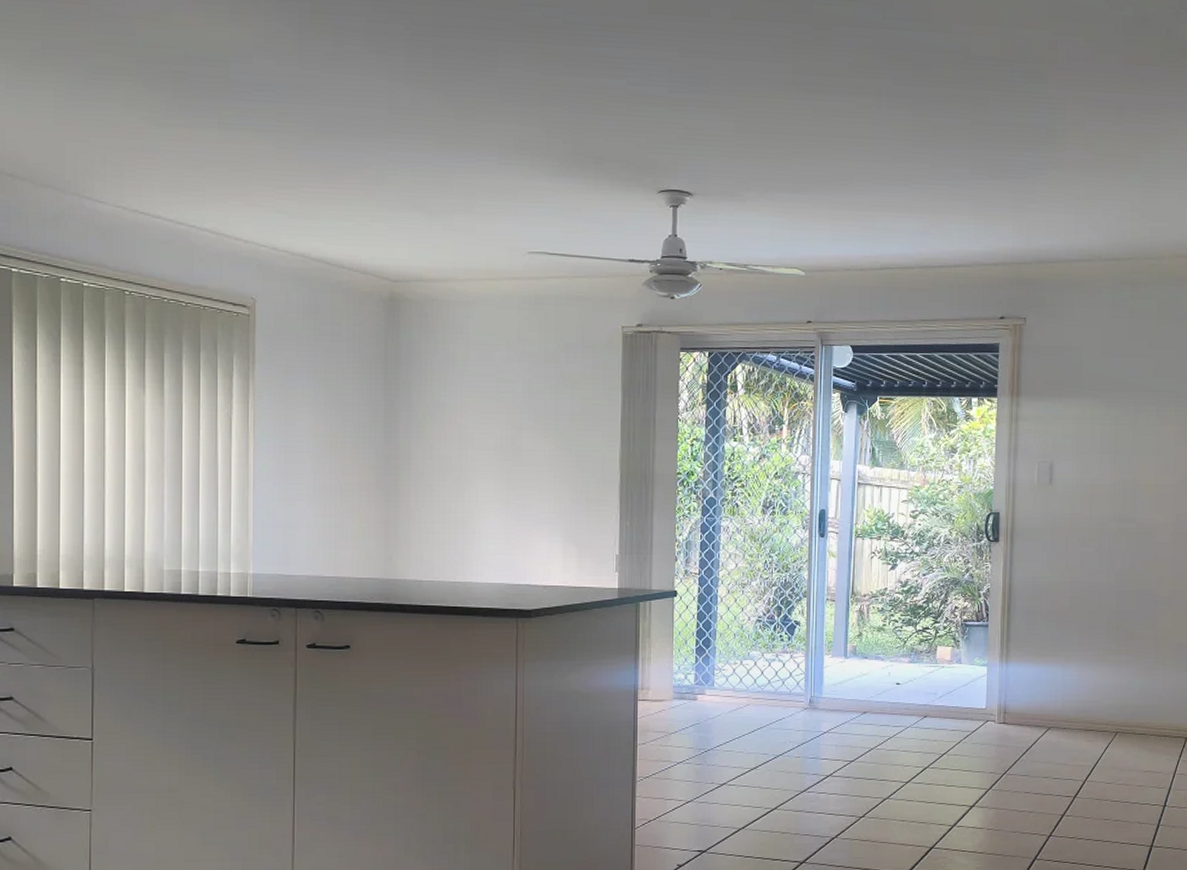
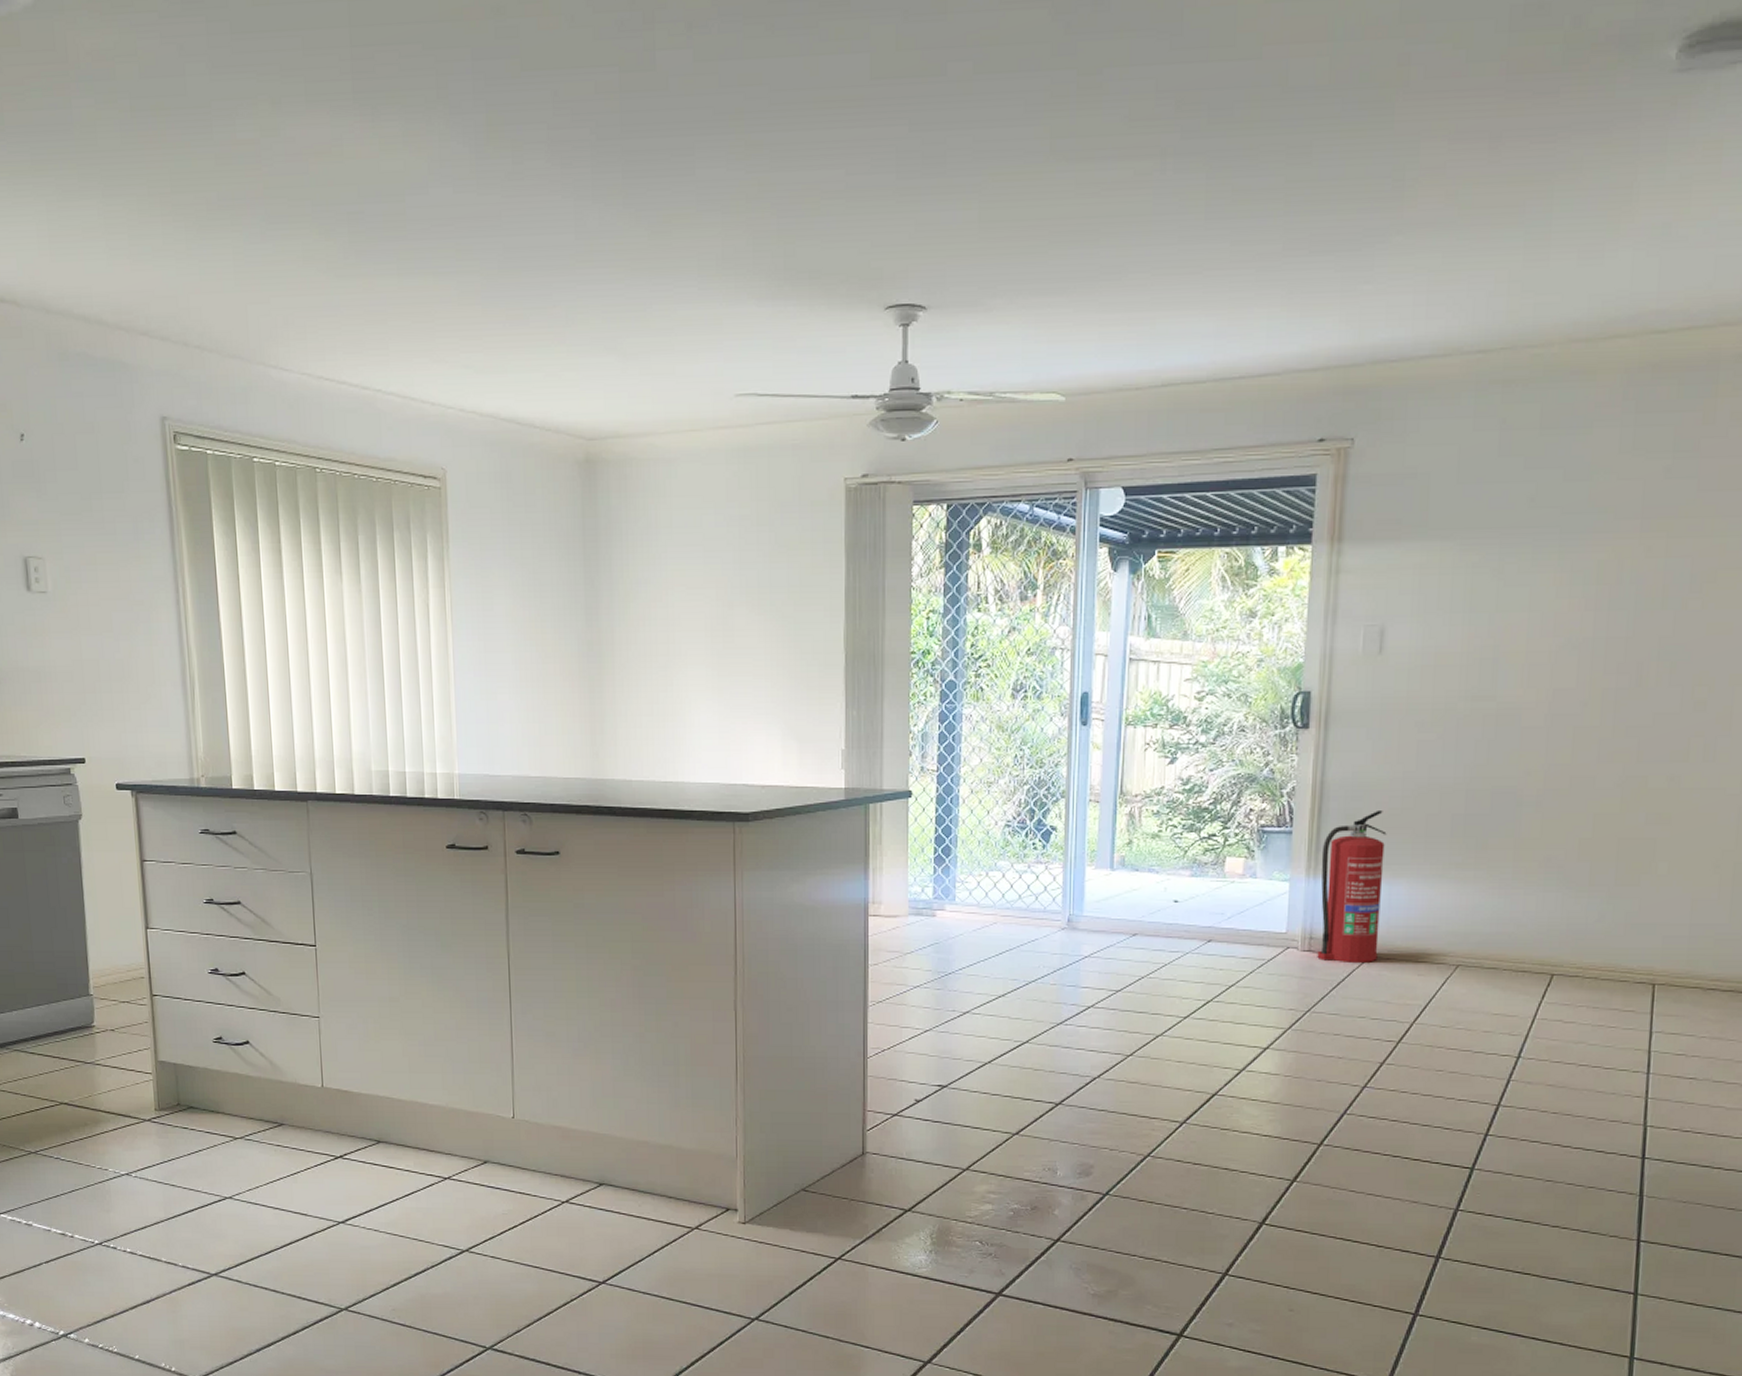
fire extinguisher: none [1010,608,1060,733] -> present [1317,811,1387,964]

